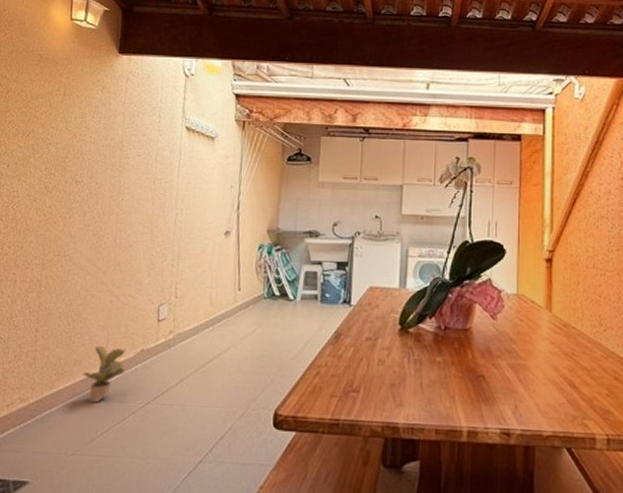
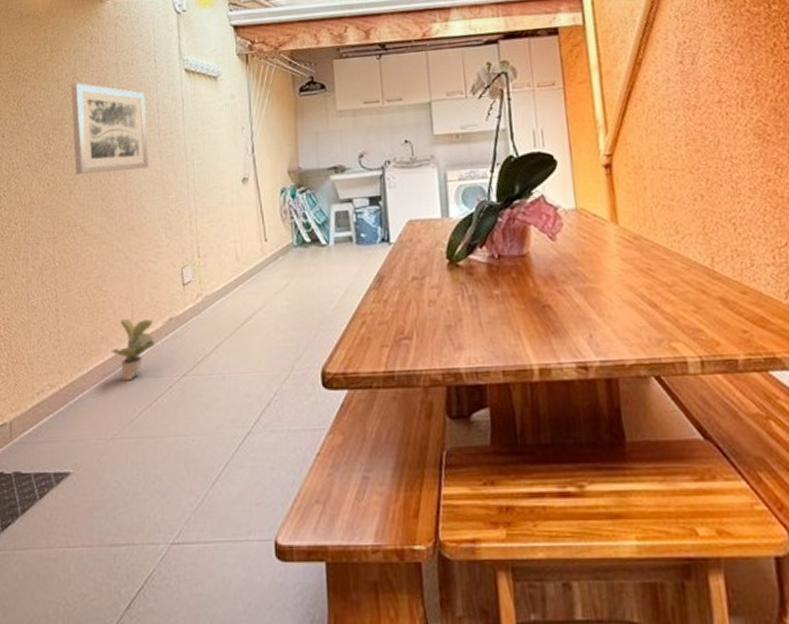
wall art: none [71,126,146,211] -> present [70,83,149,174]

